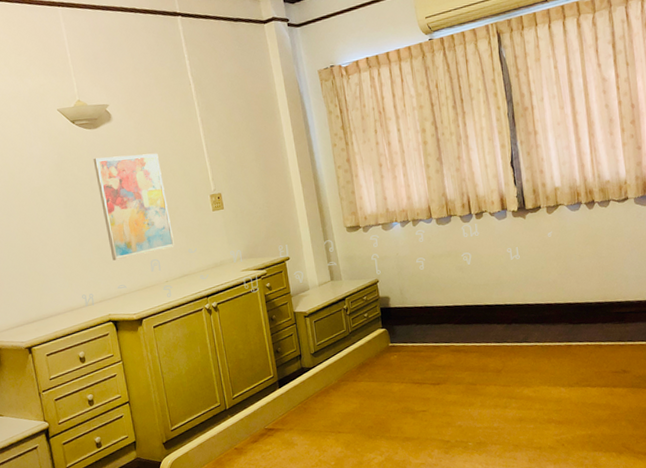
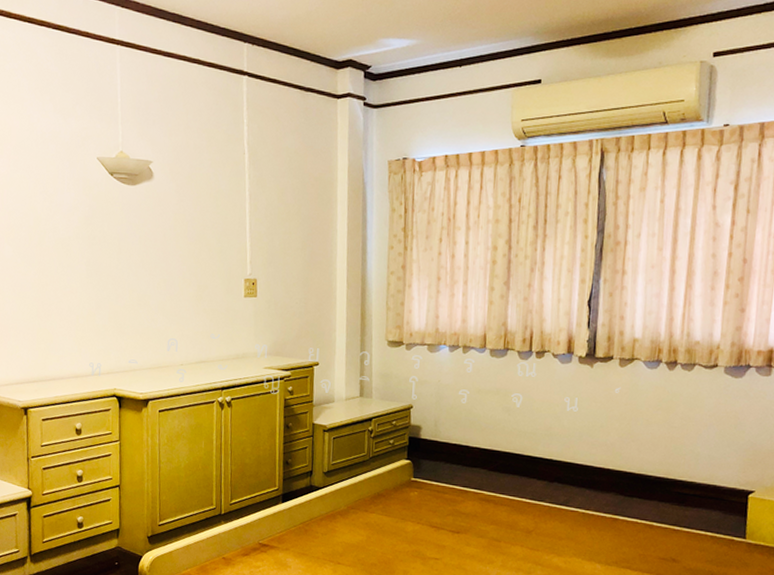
wall art: present [93,153,174,261] -> none [125,217,197,332]

